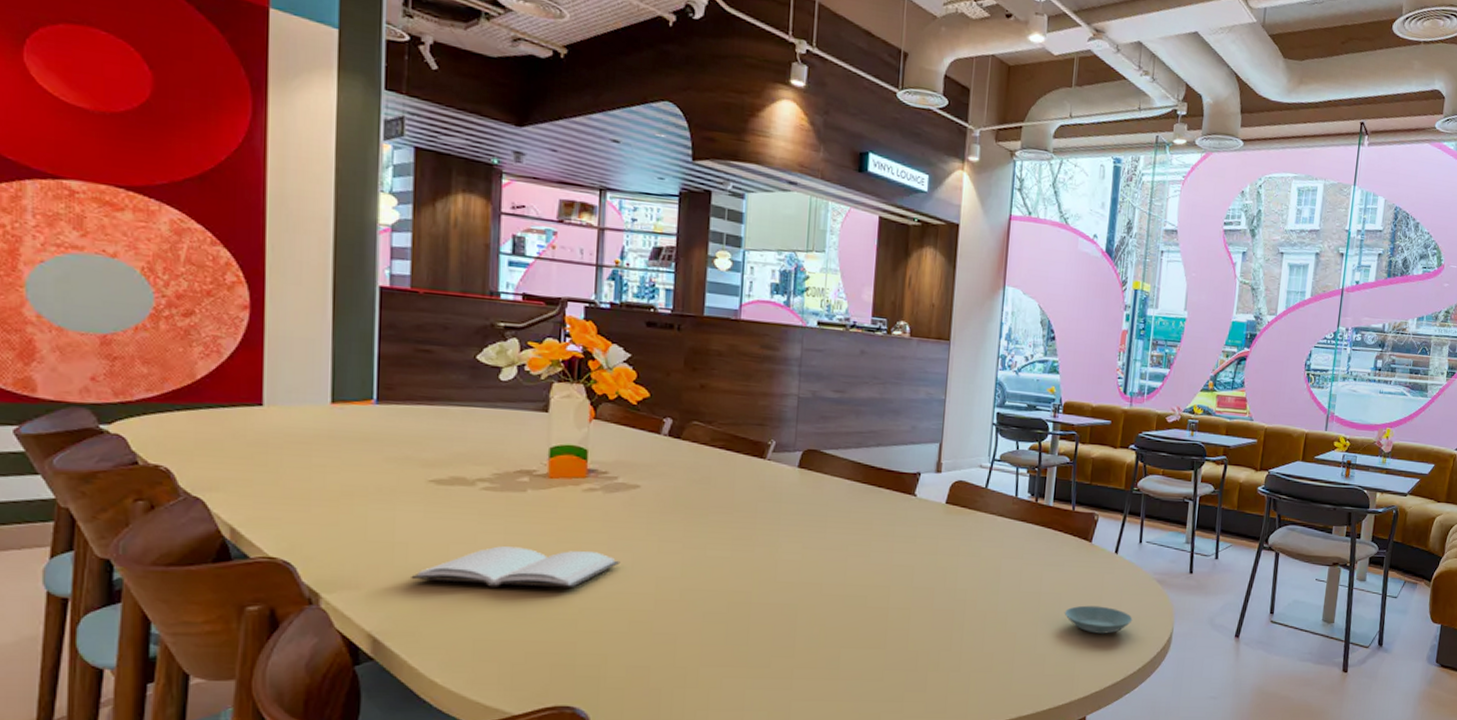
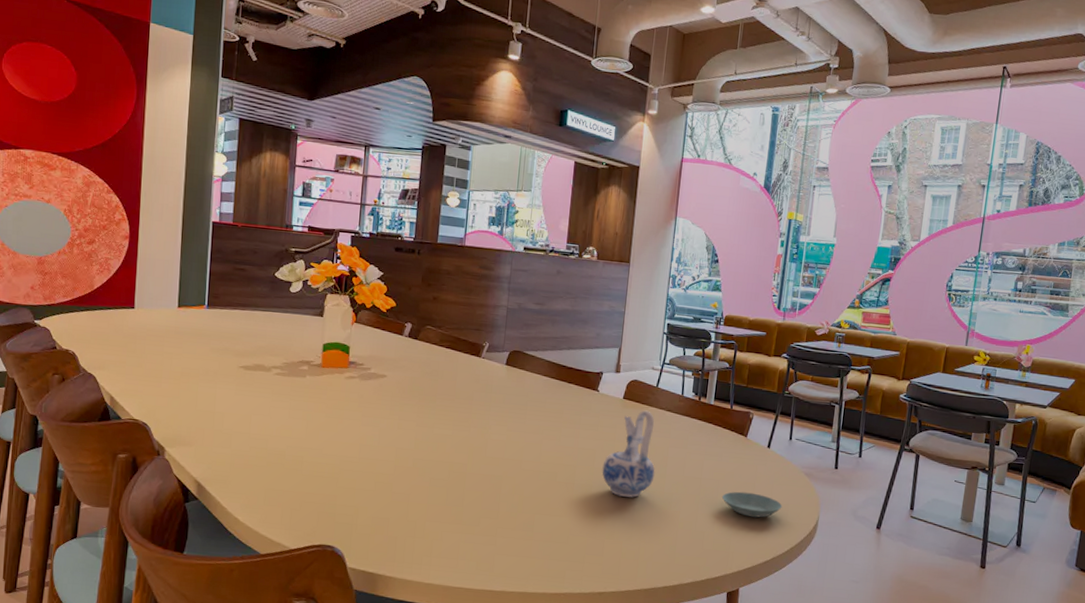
book: present [411,546,621,589] -> none [225,418,371,454]
ceramic pitcher: none [922,516,986,620] -> present [602,410,655,498]

